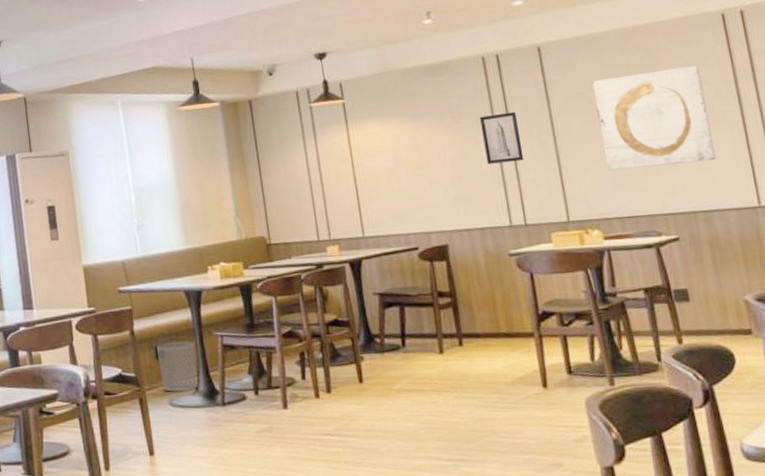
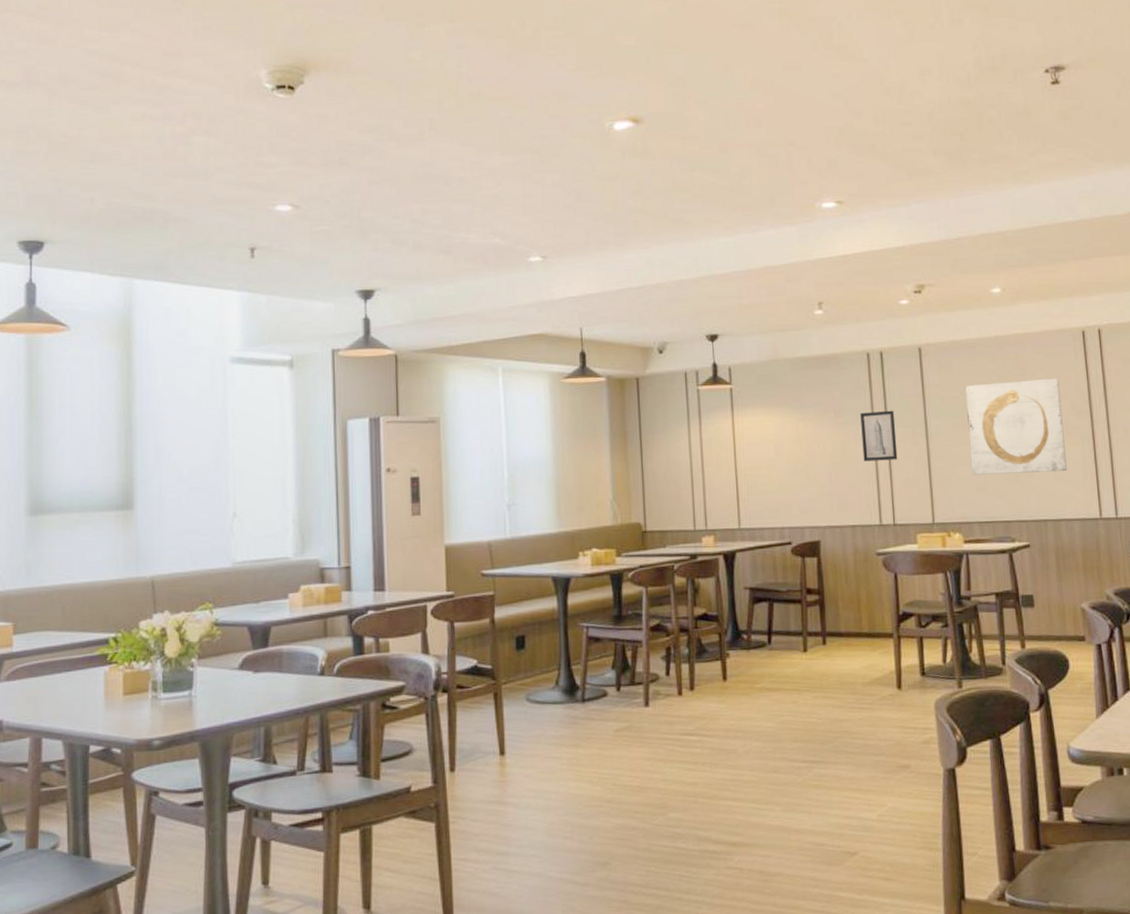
waste bin: present [156,341,199,392] -> none [516,631,559,686]

